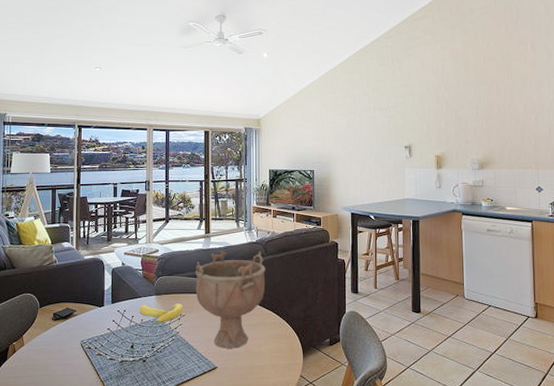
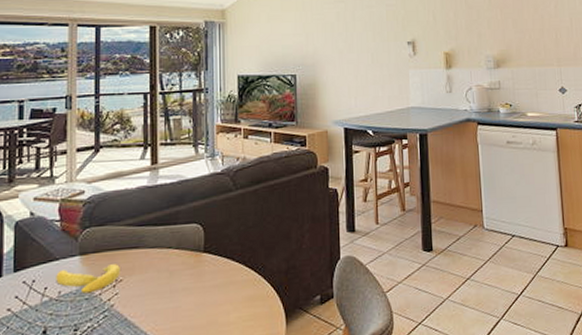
decorative bowl: present [195,250,266,349] -> none [137,184,235,322]

